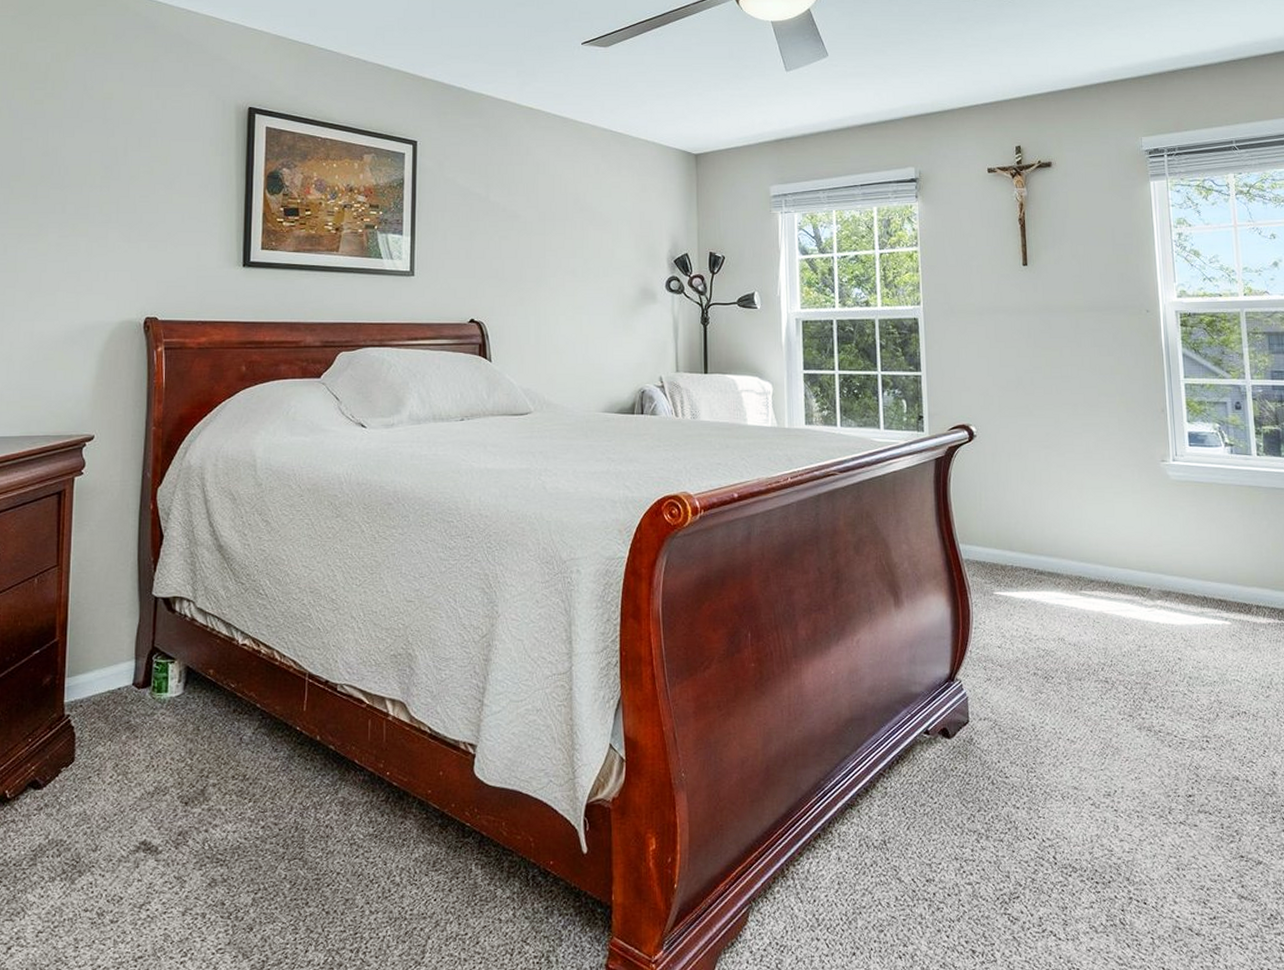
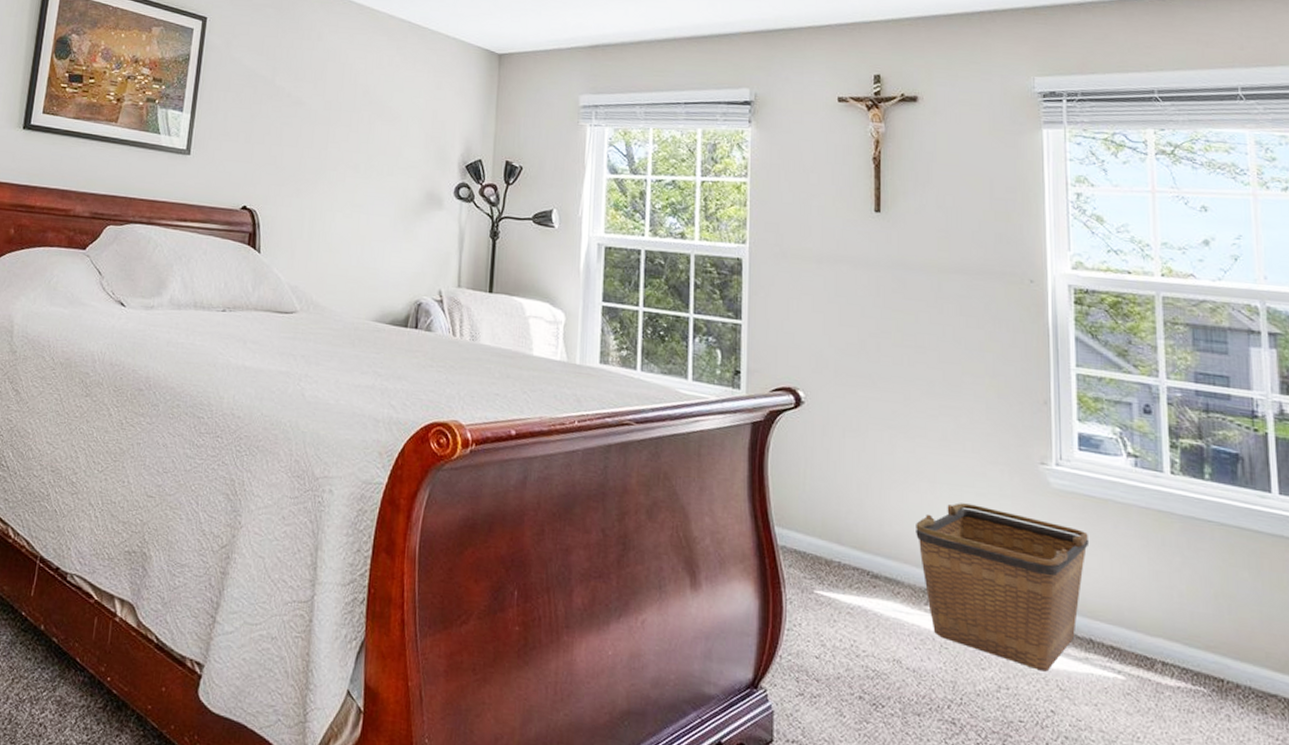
bicycle basket: none [1069,502,1201,628] -> present [916,503,1090,672]

